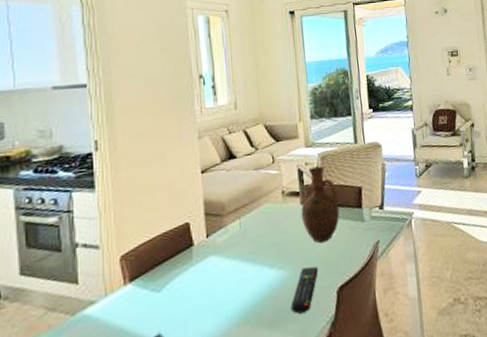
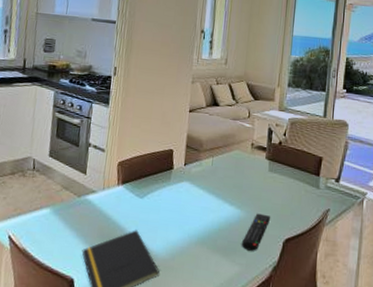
pitcher: present [301,165,340,243] -> none [264,129,300,197]

